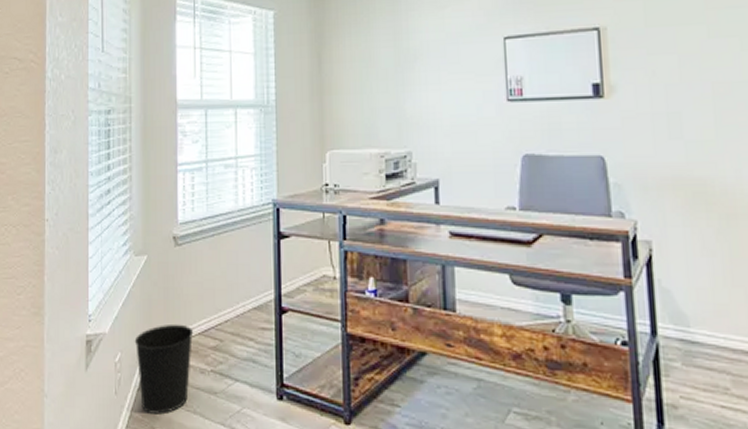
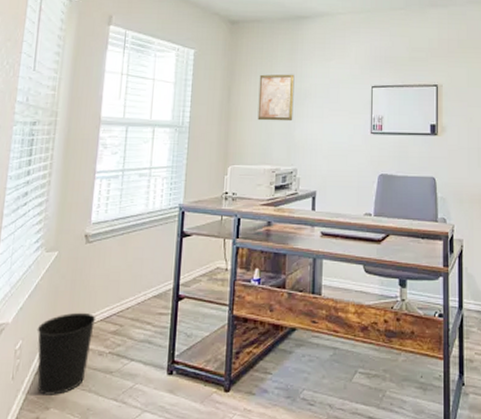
wall art: none [355,30,402,93] -> present [257,74,295,121]

